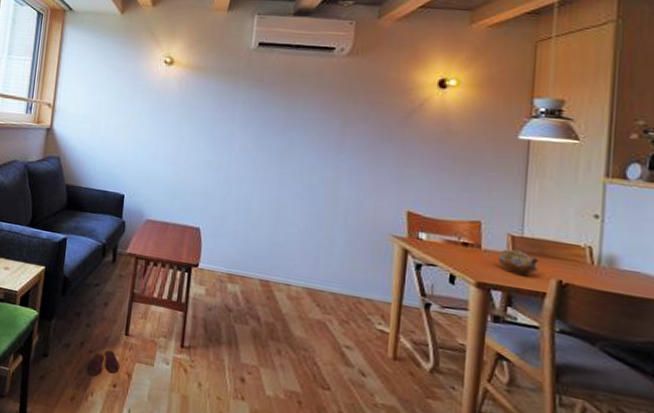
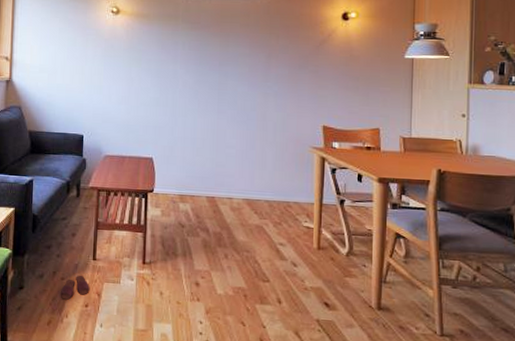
teapot: present [498,247,540,277] -> none [394,146,424,169]

